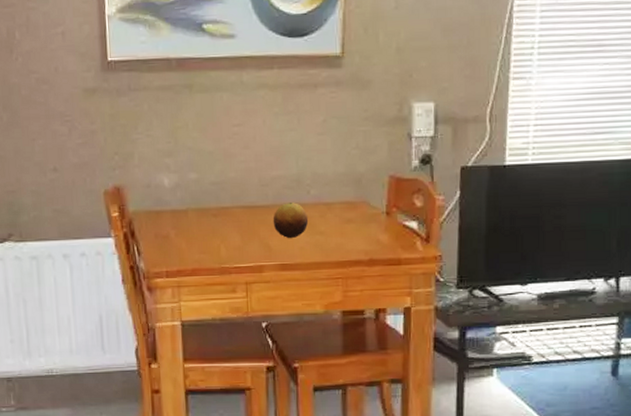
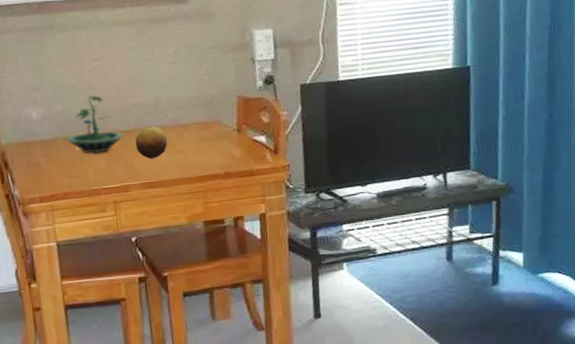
terrarium: none [198,164,262,228] -> present [66,95,125,154]

